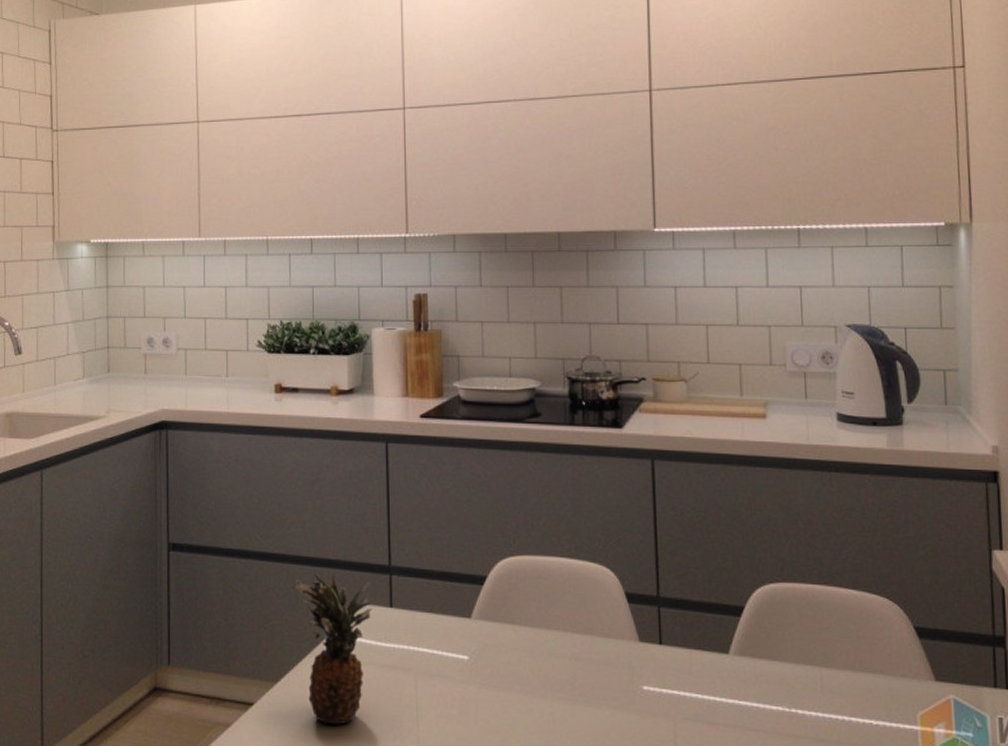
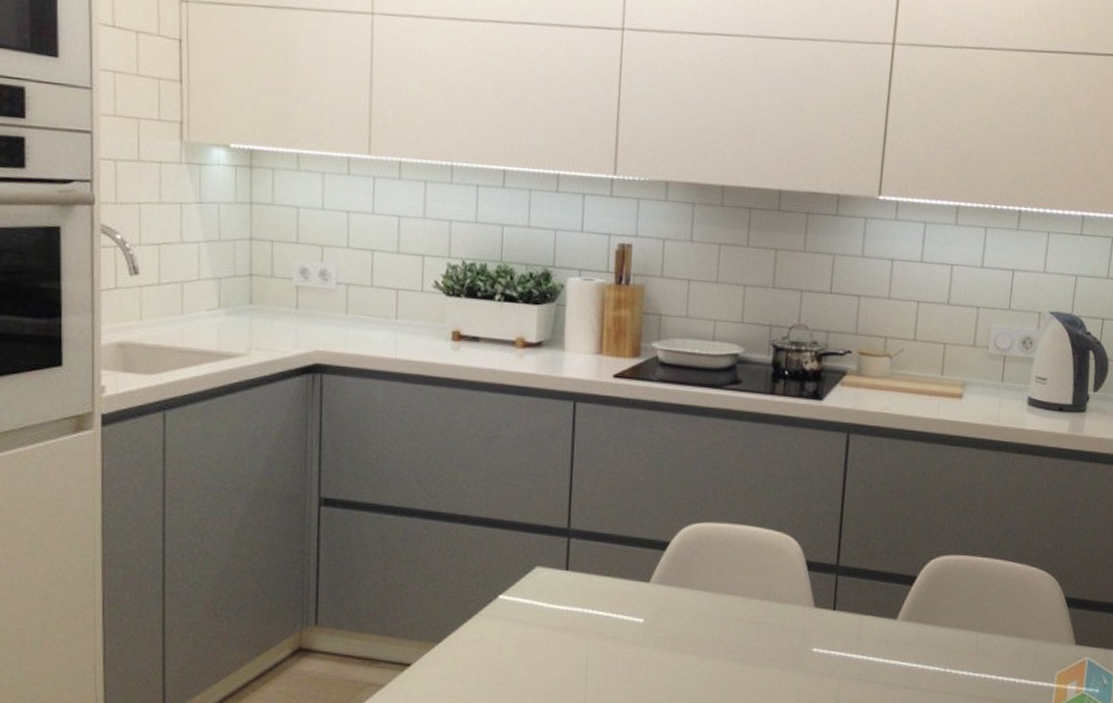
fruit: present [292,572,373,725] -> none [460,533,548,685]

